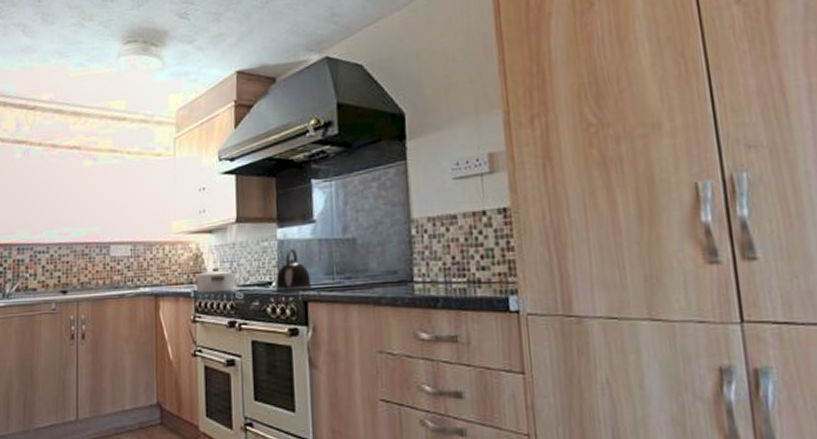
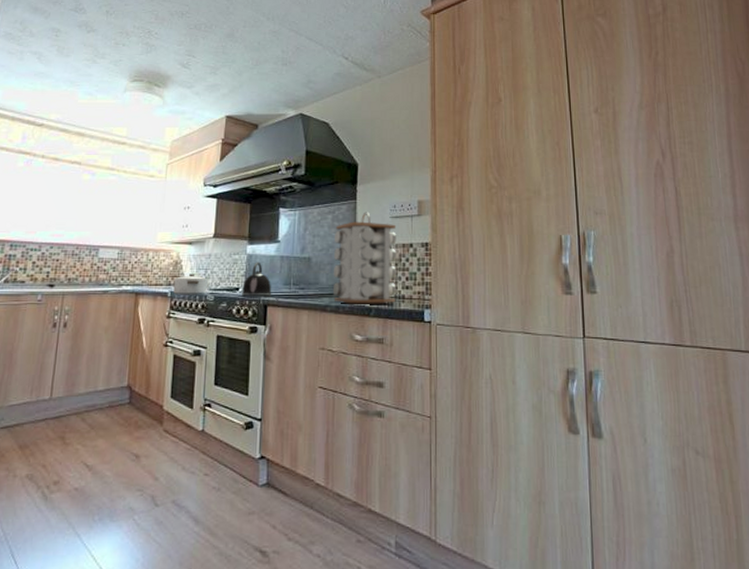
spice rack: none [383,174,469,295] -> present [332,212,397,306]

